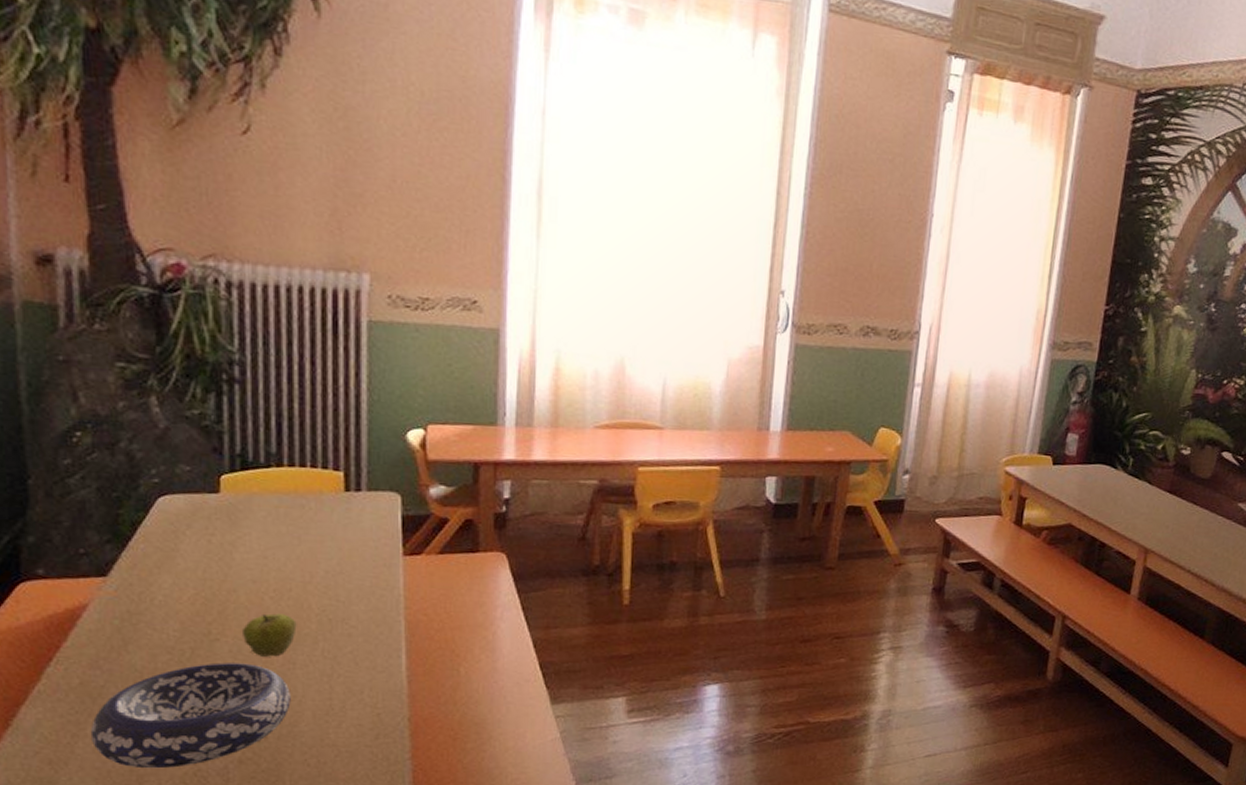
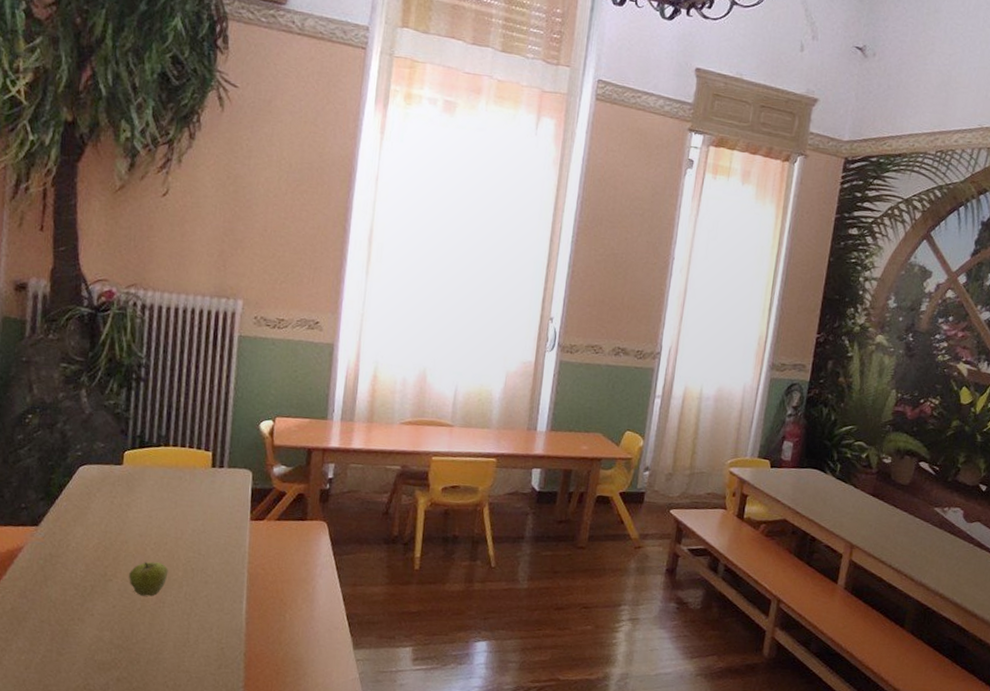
decorative bowl: present [90,663,291,769] -> none [14,599,159,681]

